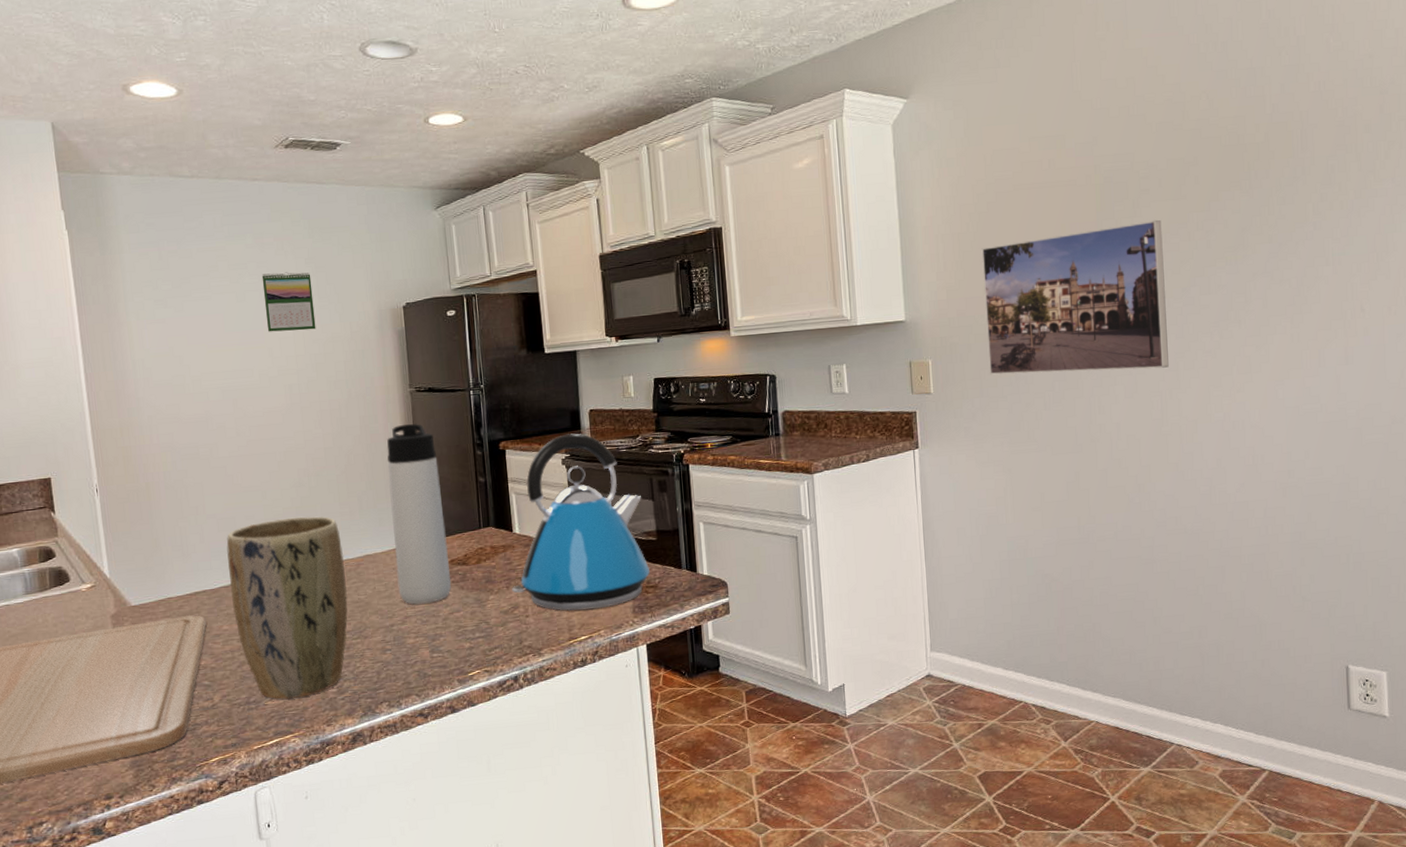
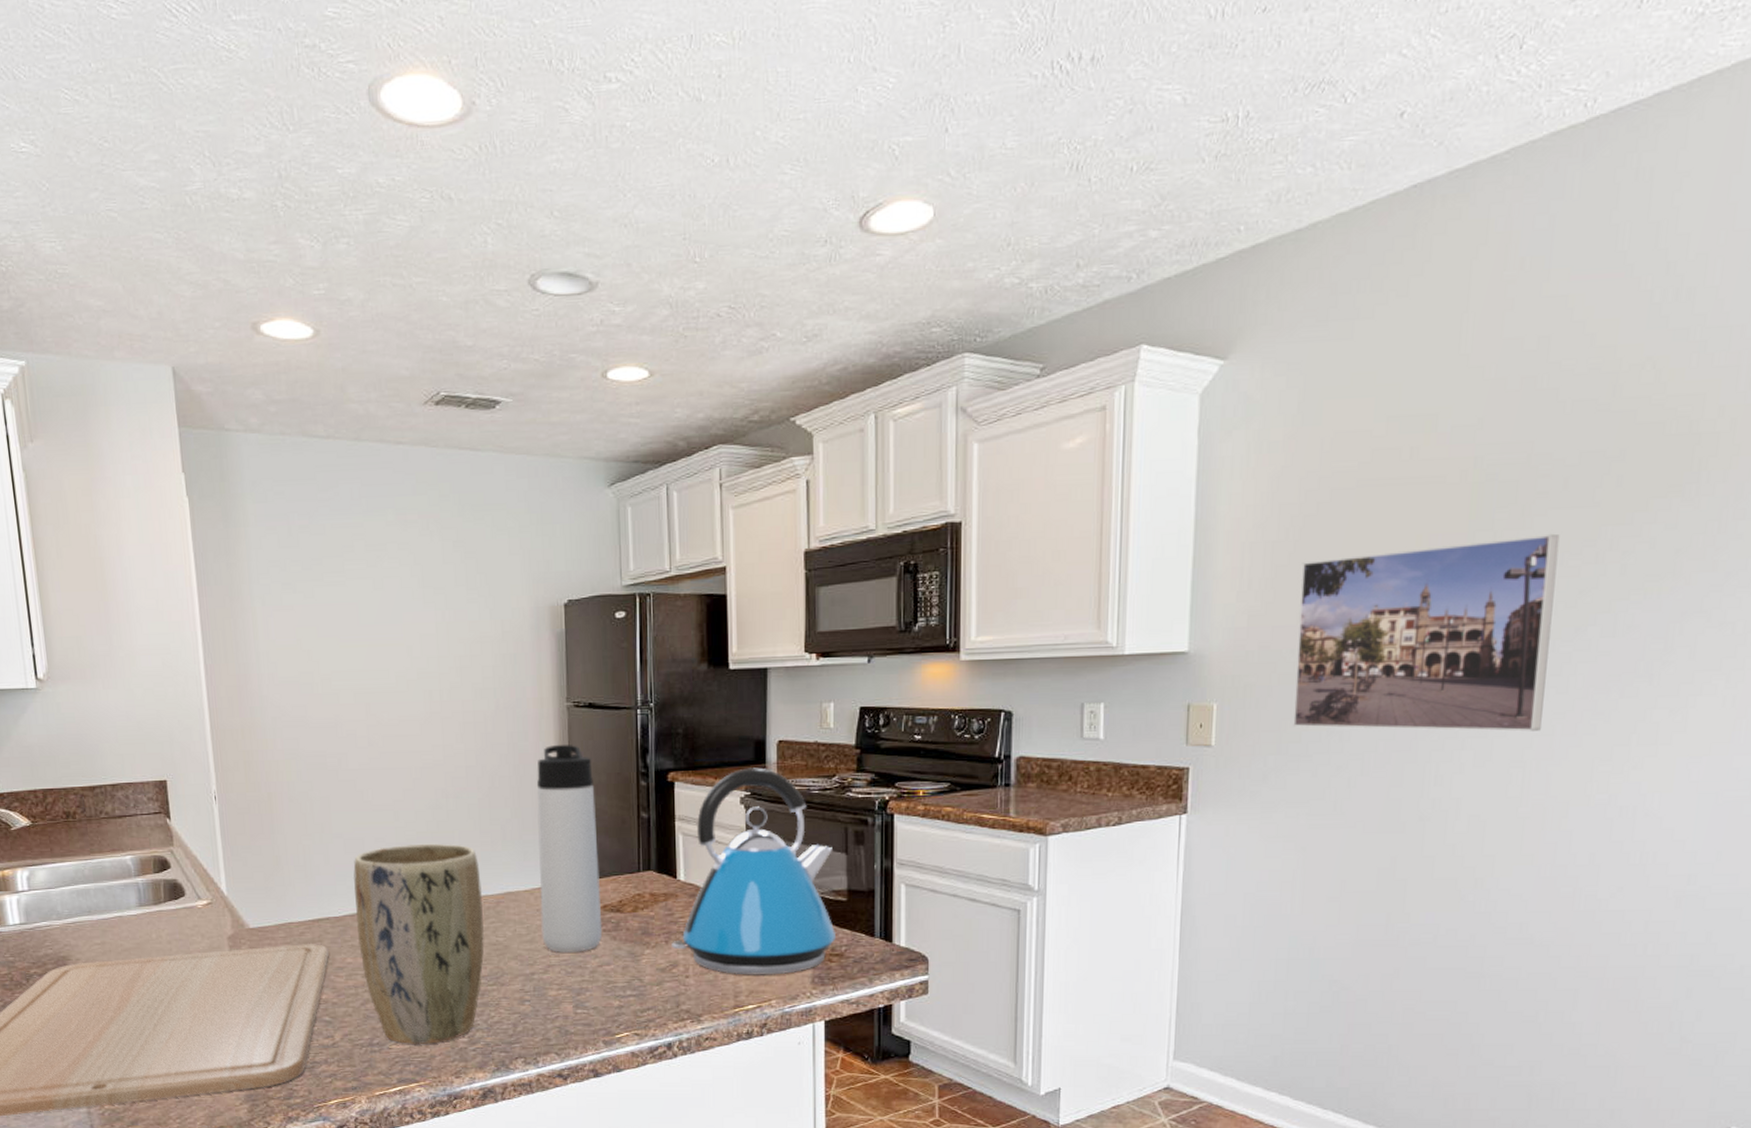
calendar: present [261,272,316,332] -> none [403,556,463,628]

